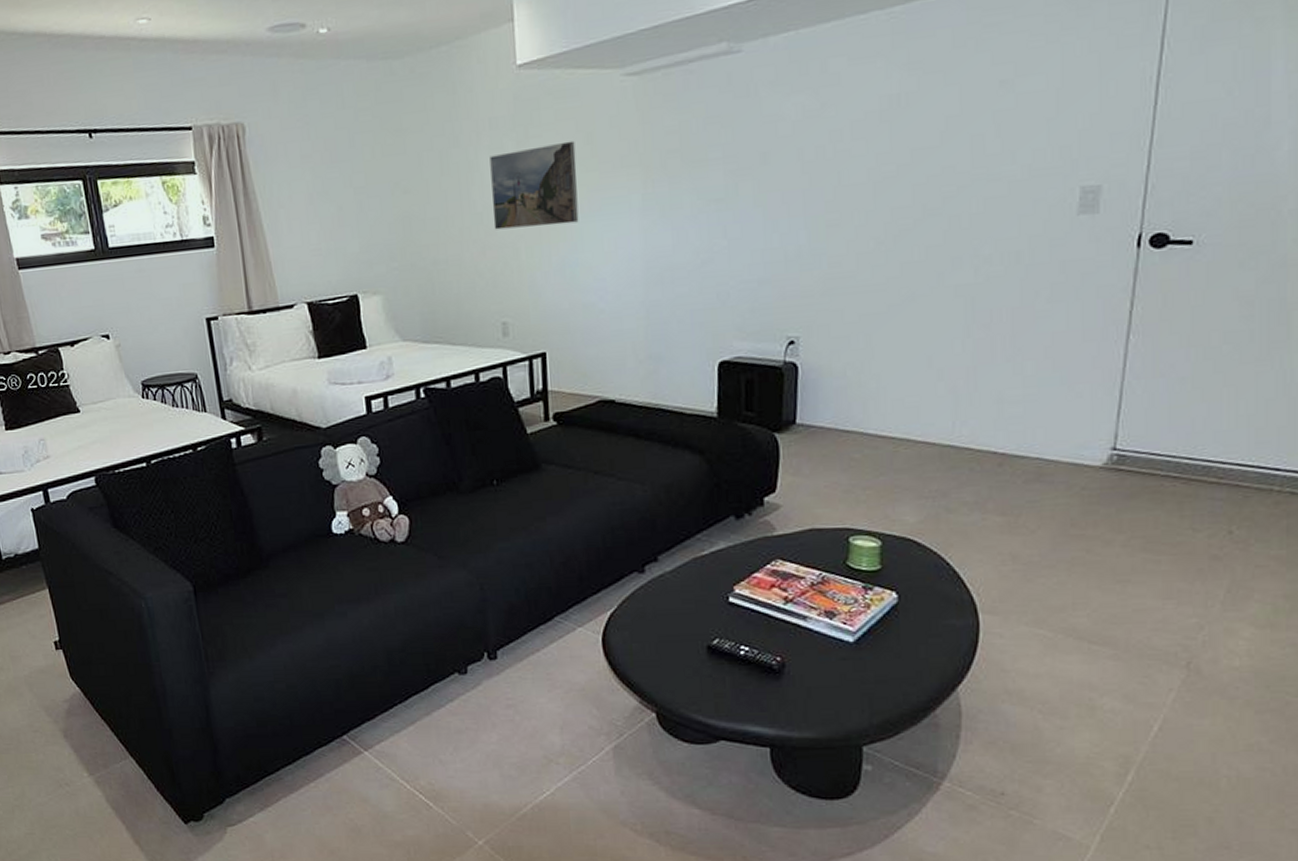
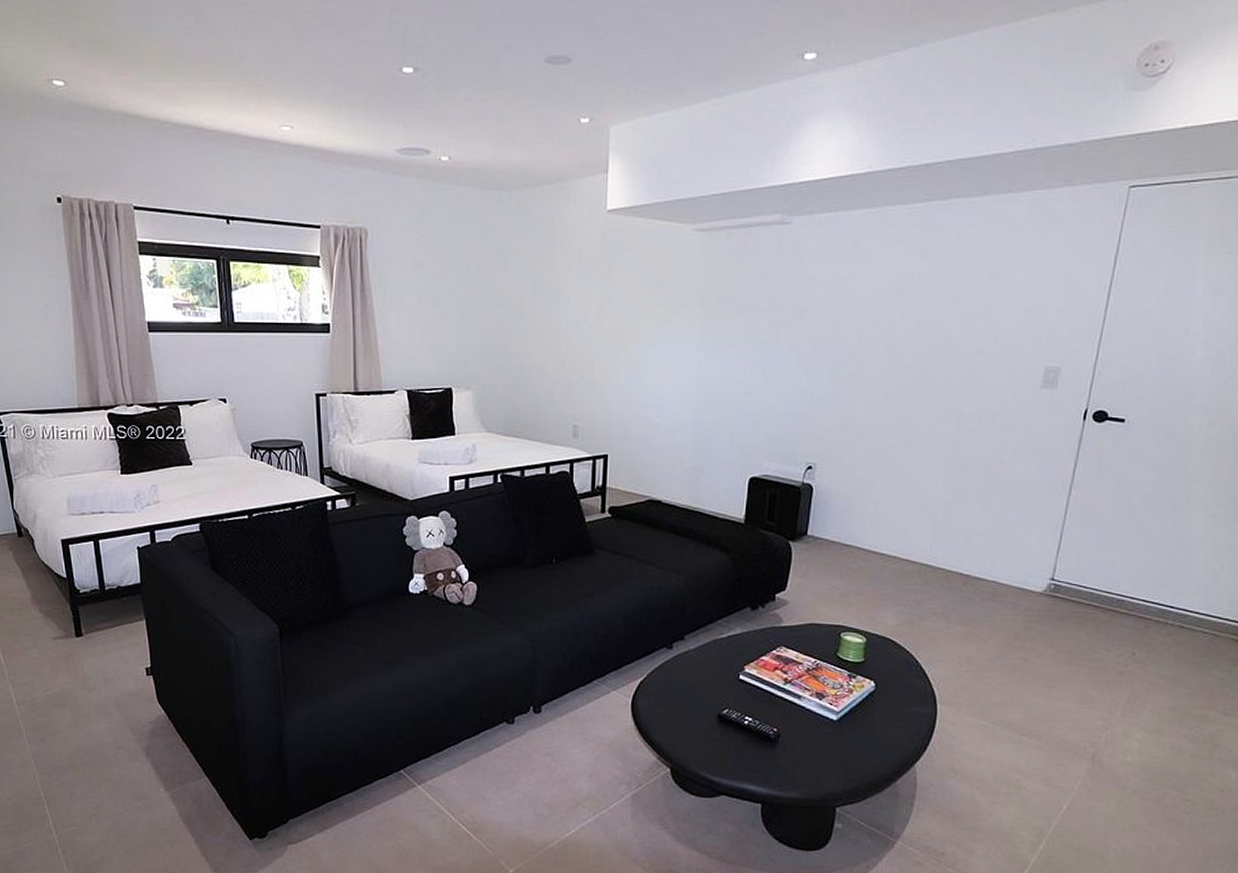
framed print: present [489,140,579,230] -> none [574,279,649,348]

